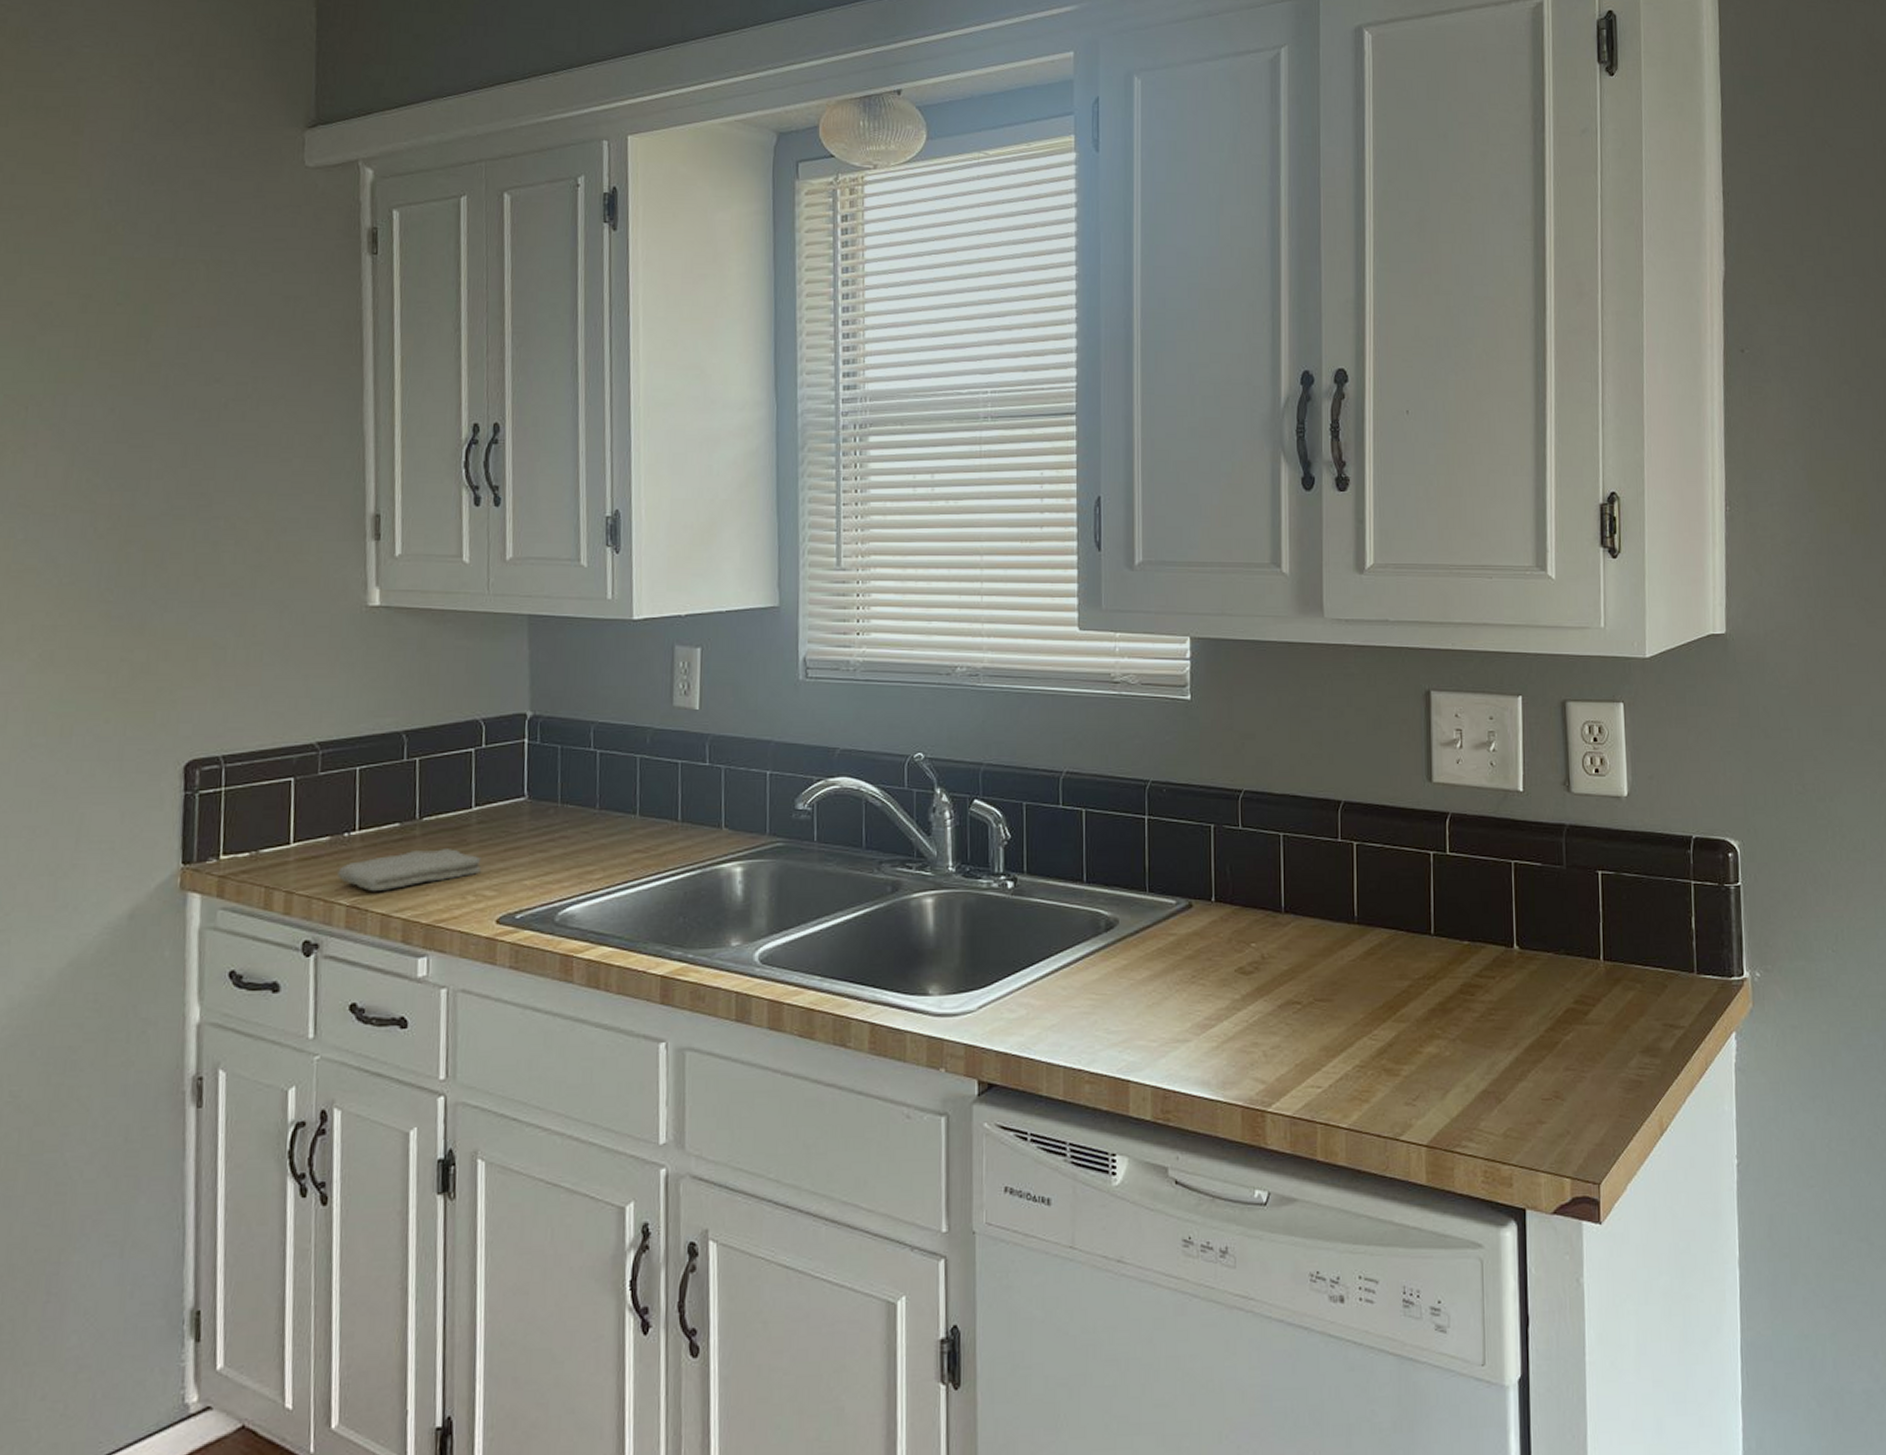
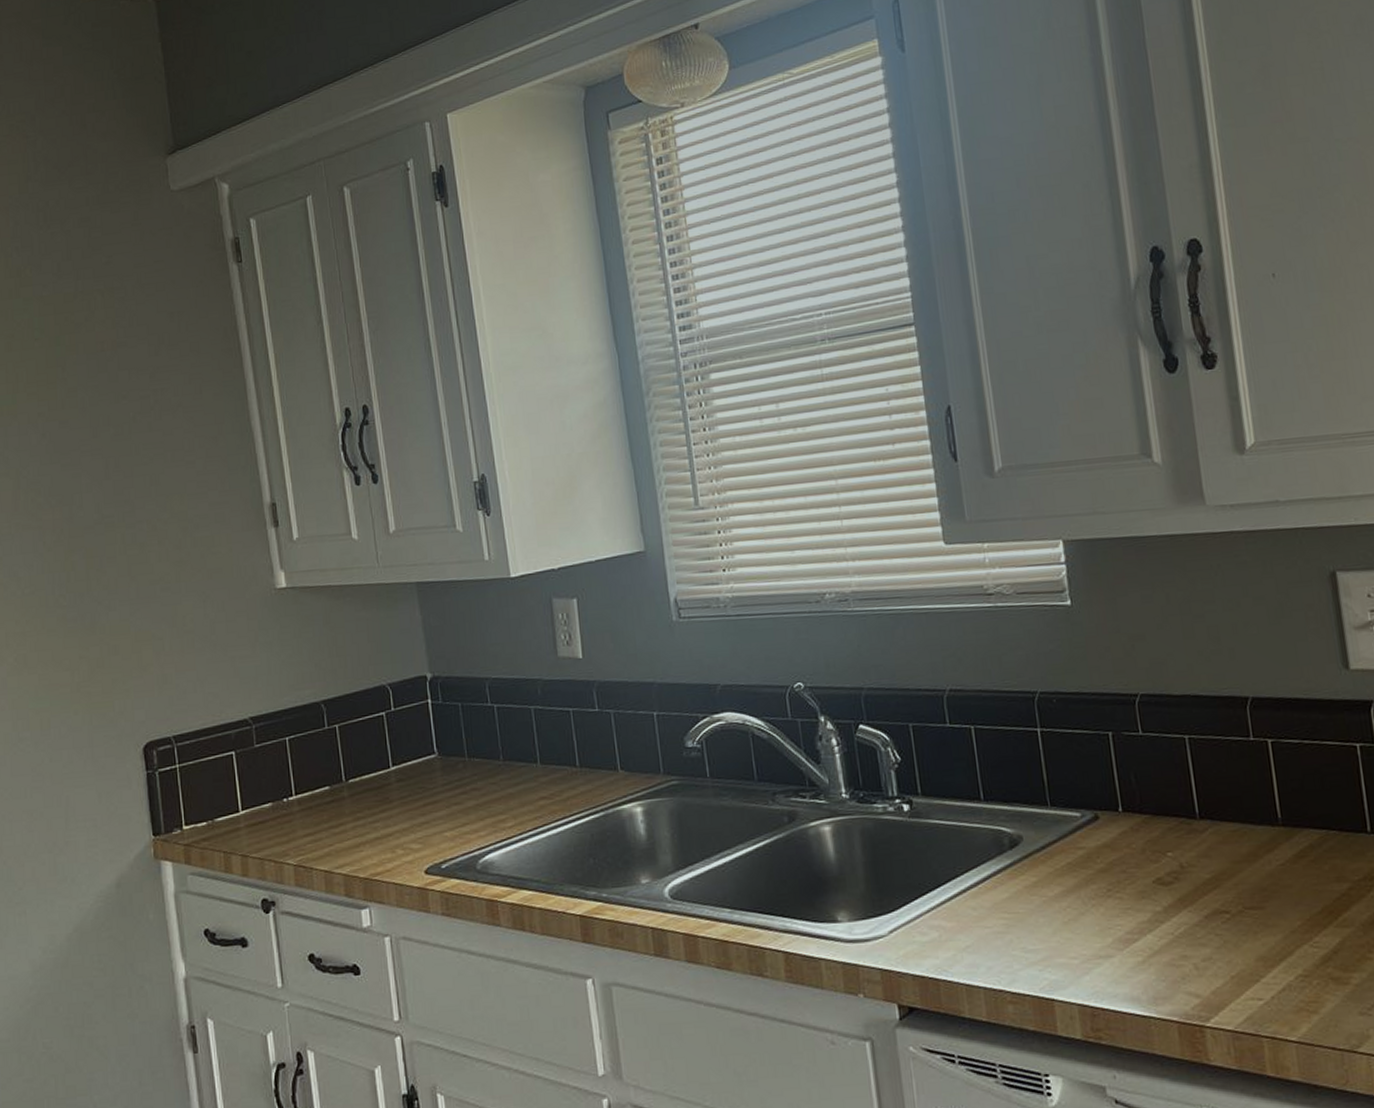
washcloth: present [337,849,481,892] -> none [282,807,405,851]

